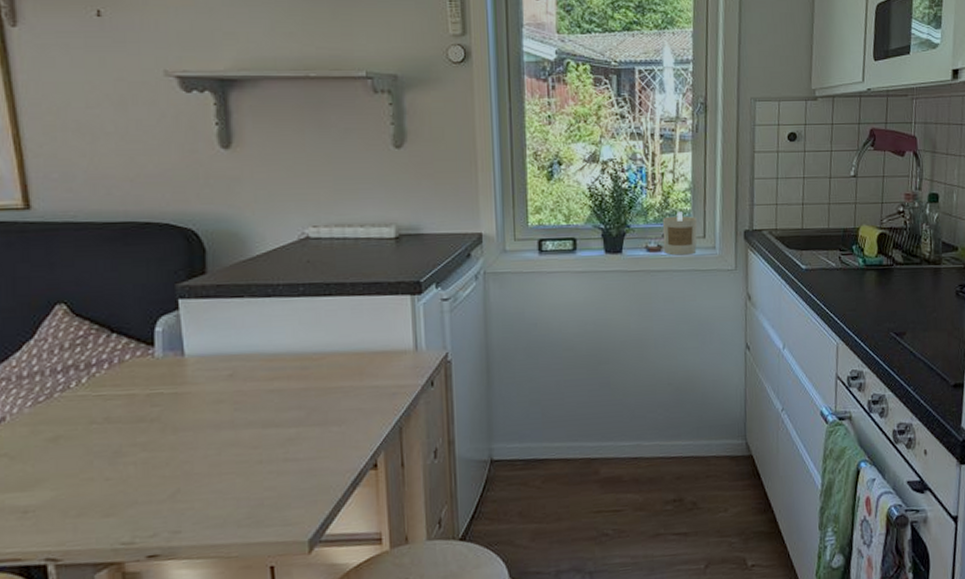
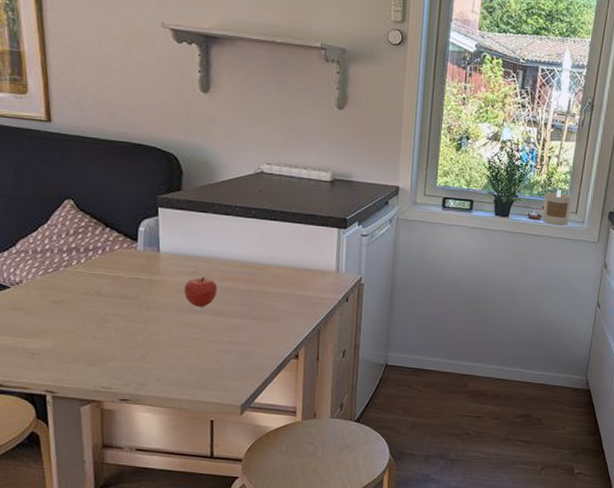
fruit: none [220,379,264,420] -> present [184,276,218,307]

